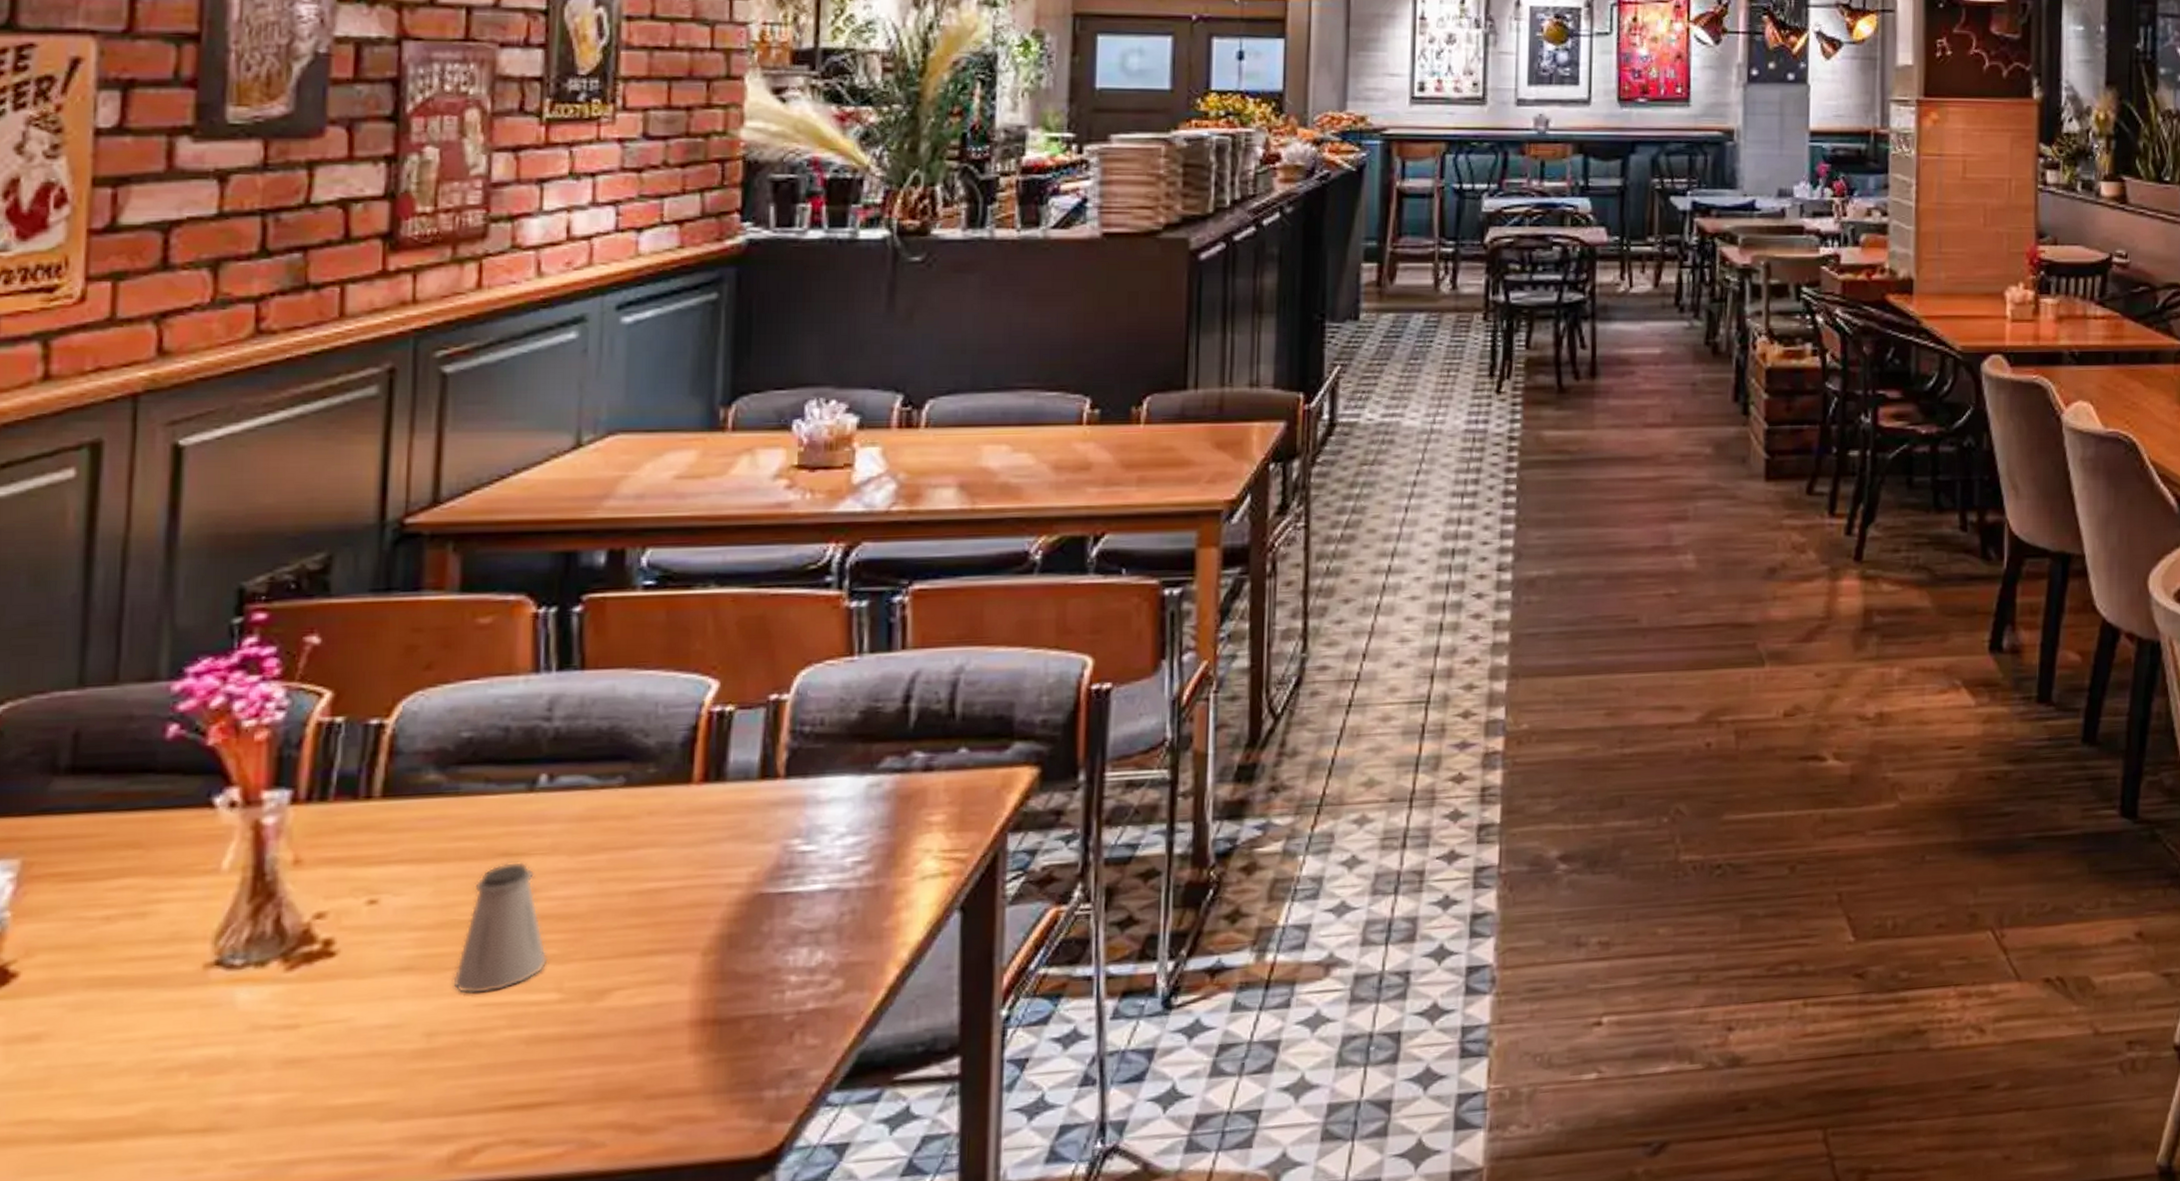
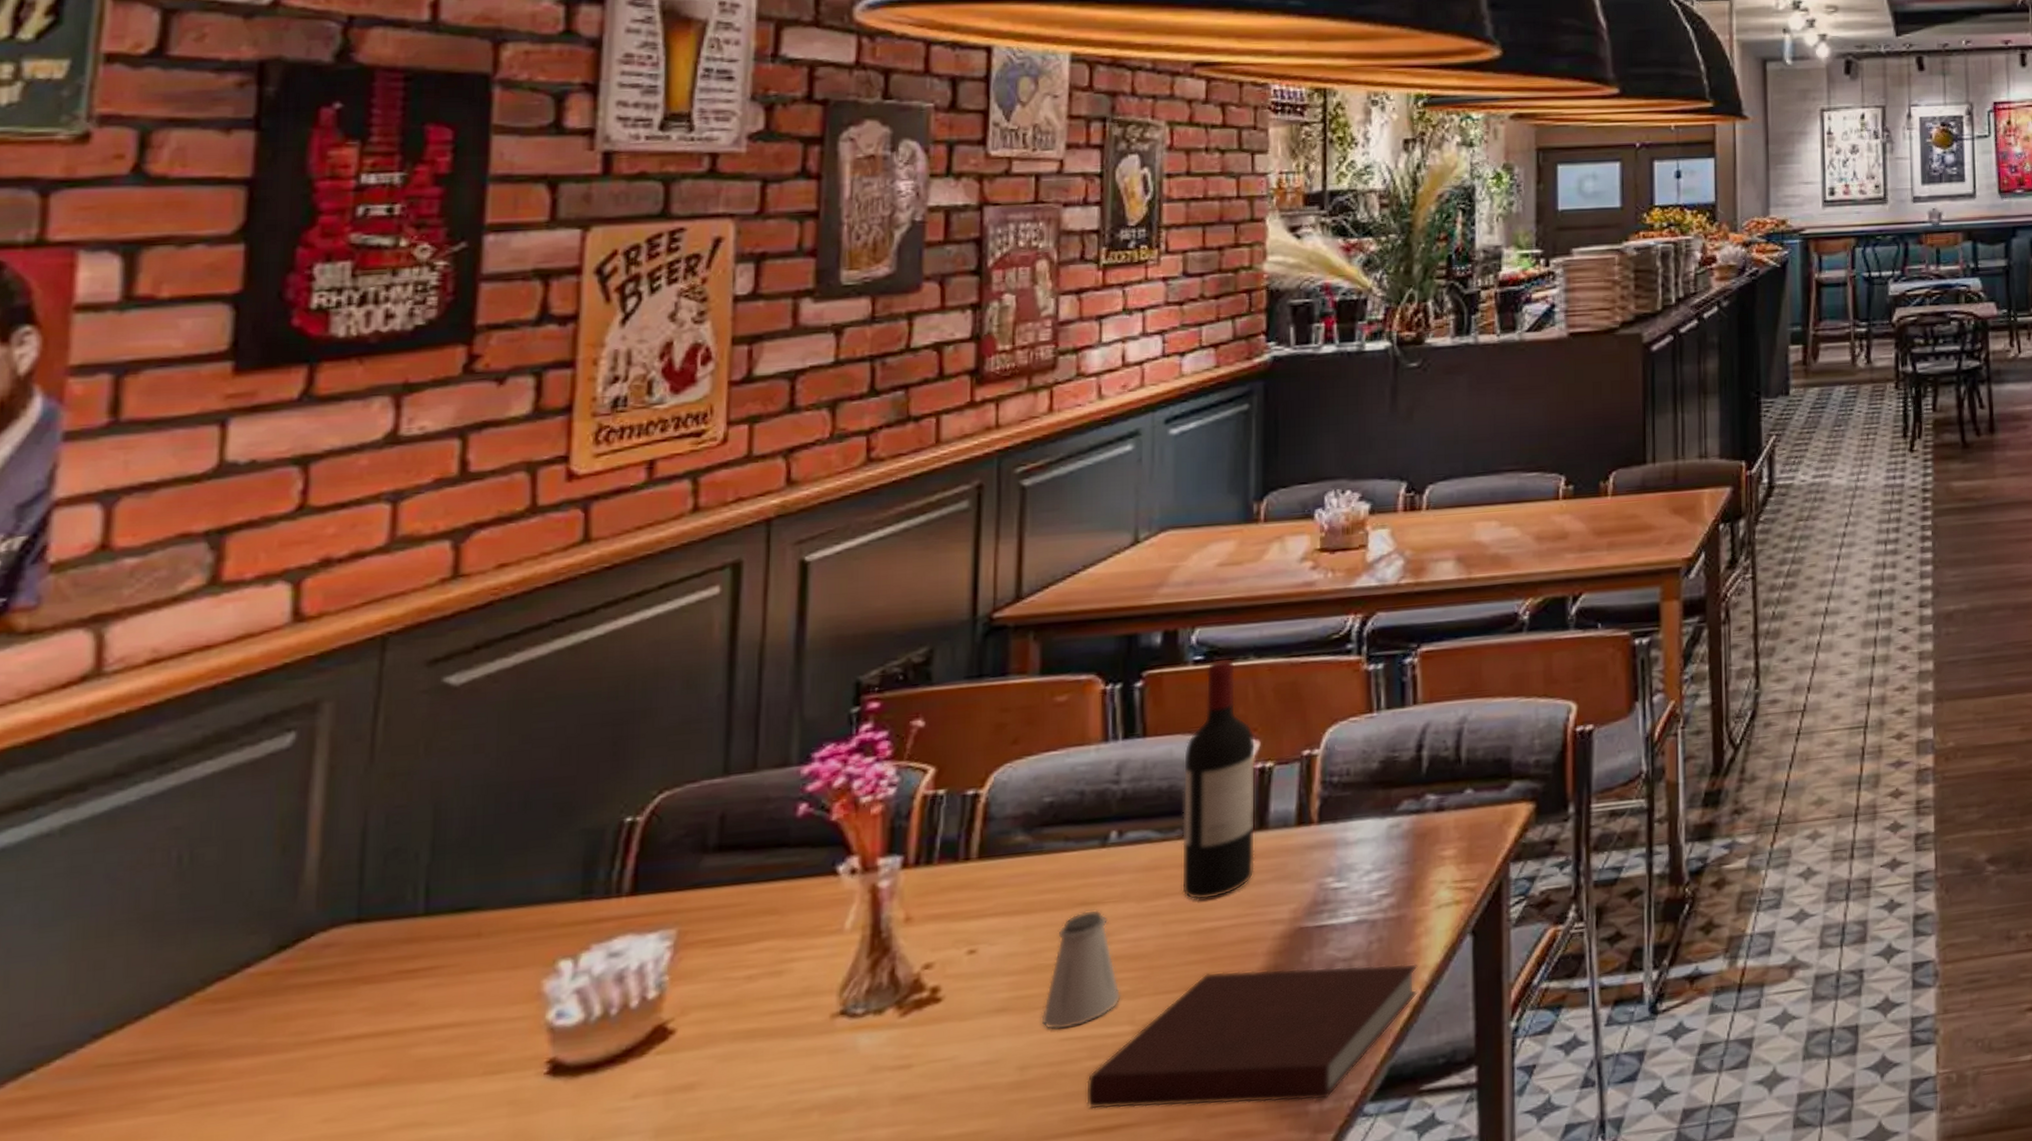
notebook: none [503,938,896,1086] -> present [1085,963,1418,1110]
wine bottle: none [621,584,715,858] -> present [1181,658,1256,901]

